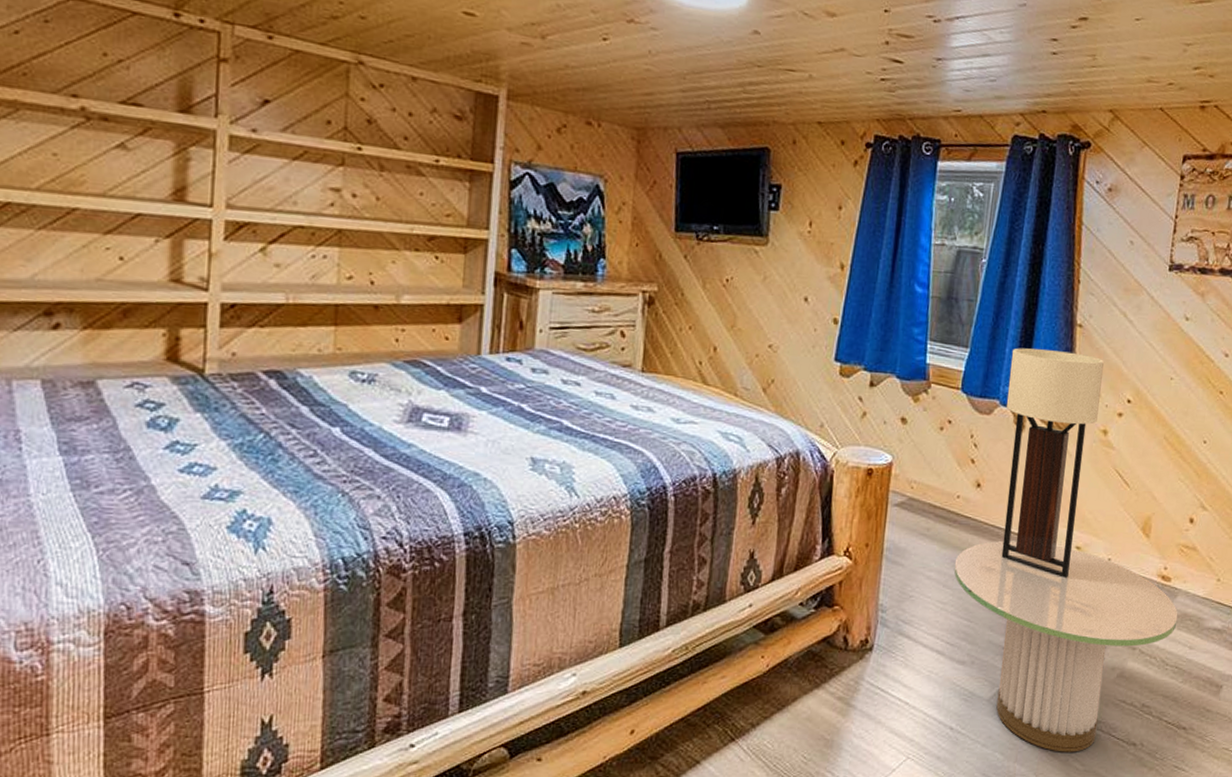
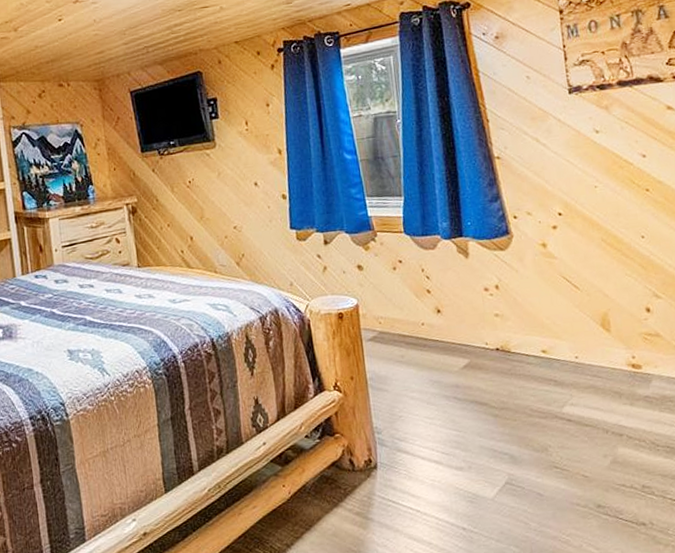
side table: present [953,540,1178,752] -> none [432,352,659,539]
table lamp: present [1001,348,1105,579] -> none [442,181,541,381]

